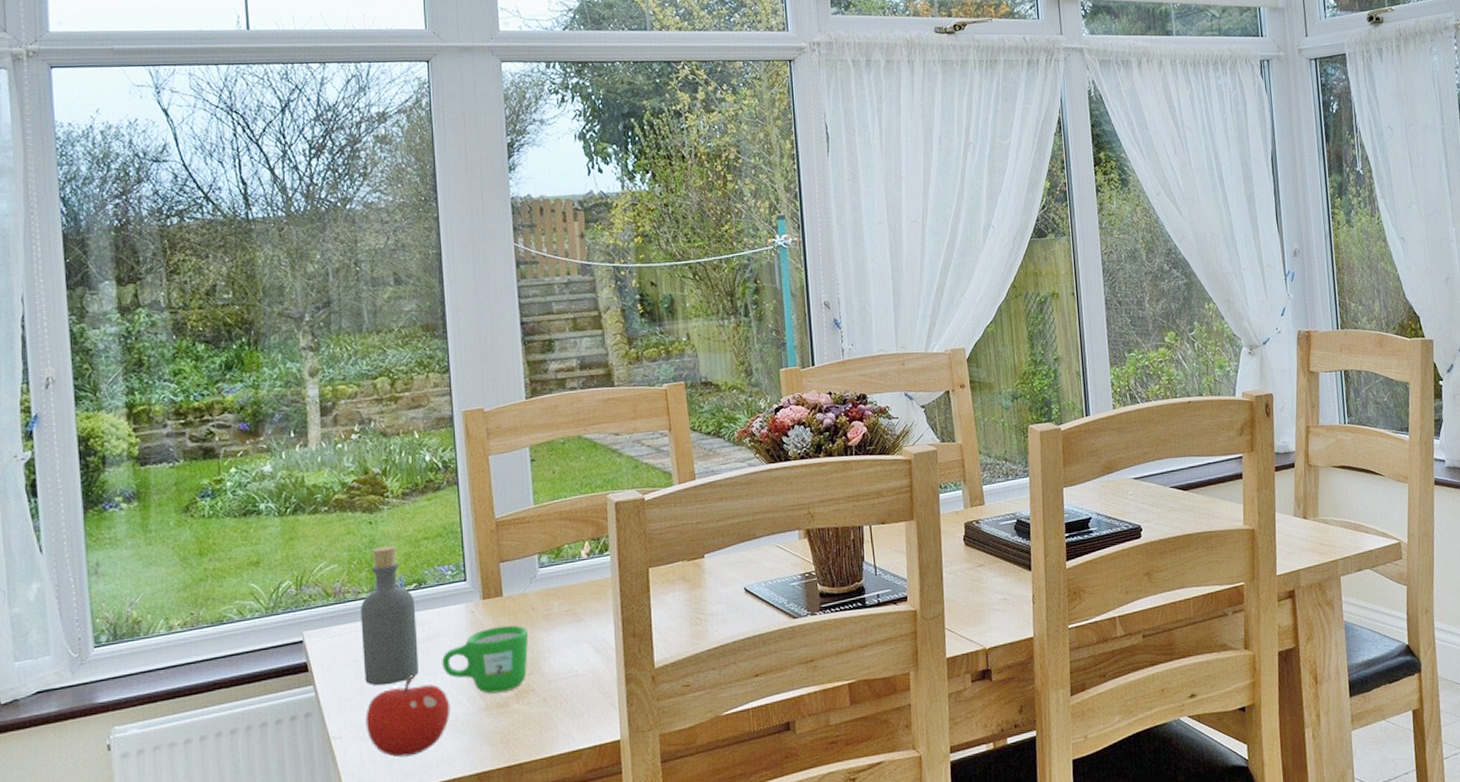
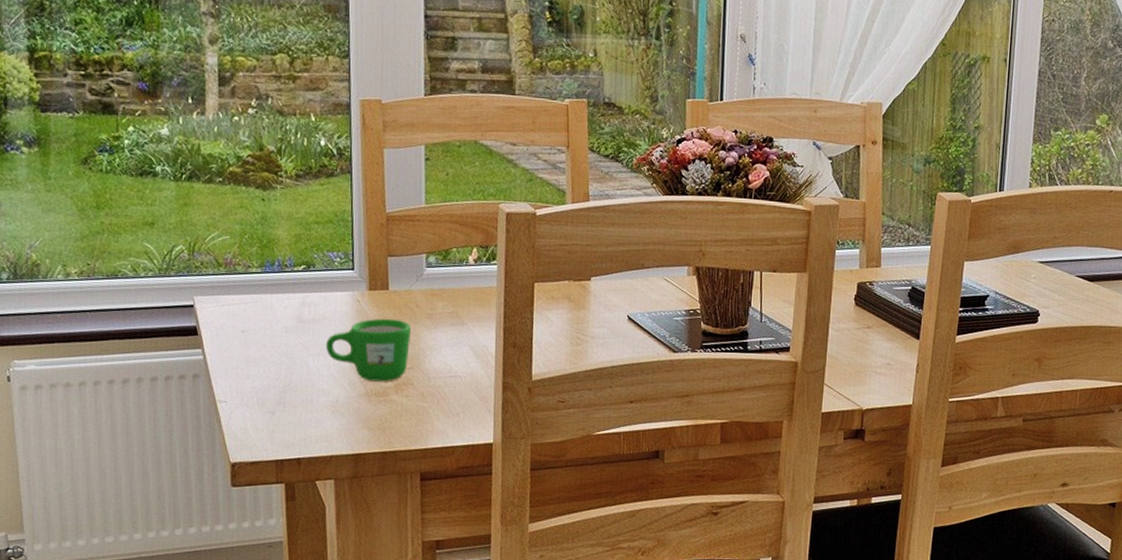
bottle: present [361,545,419,686] -> none [249,224,304,359]
fruit: present [365,675,450,758] -> none [250,353,332,429]

